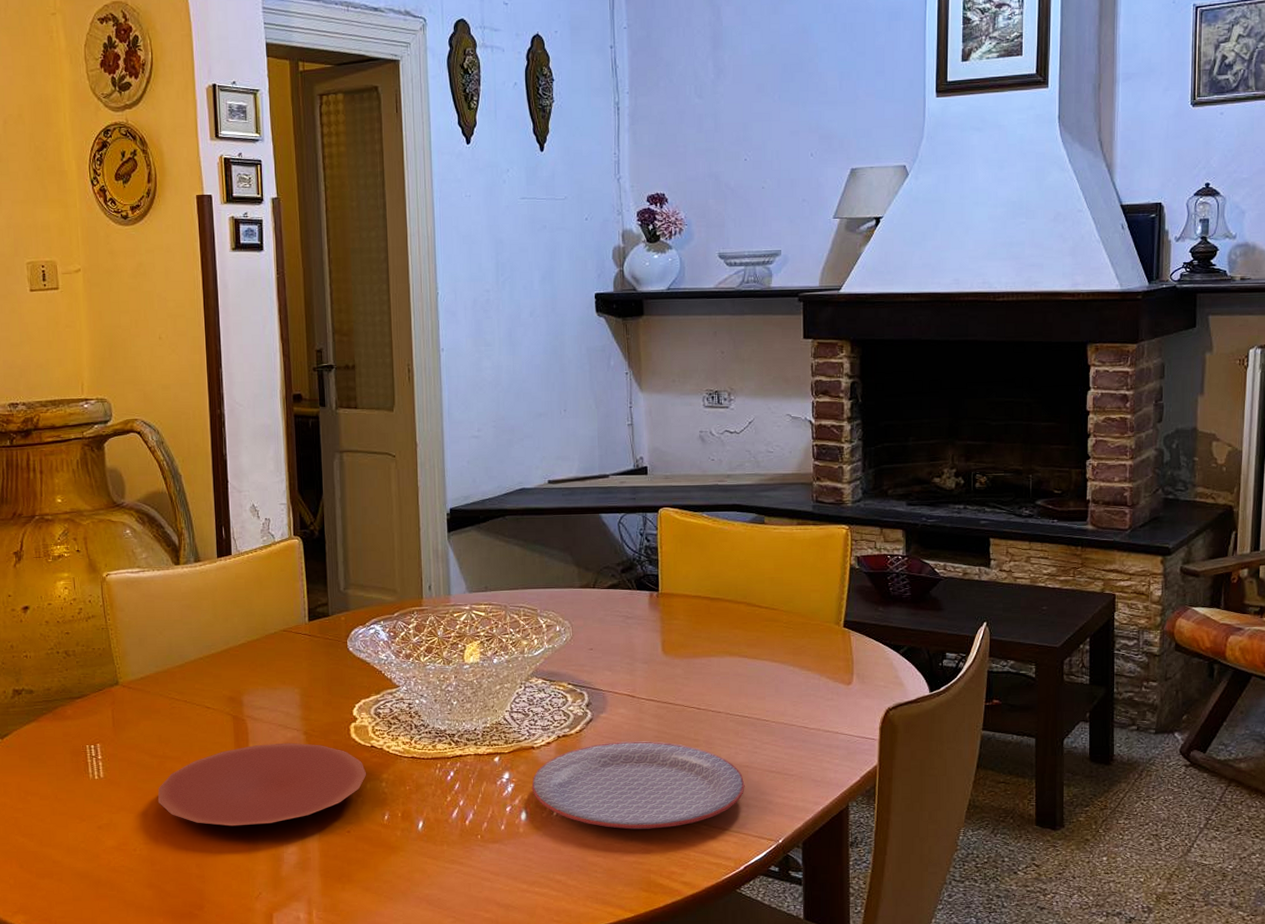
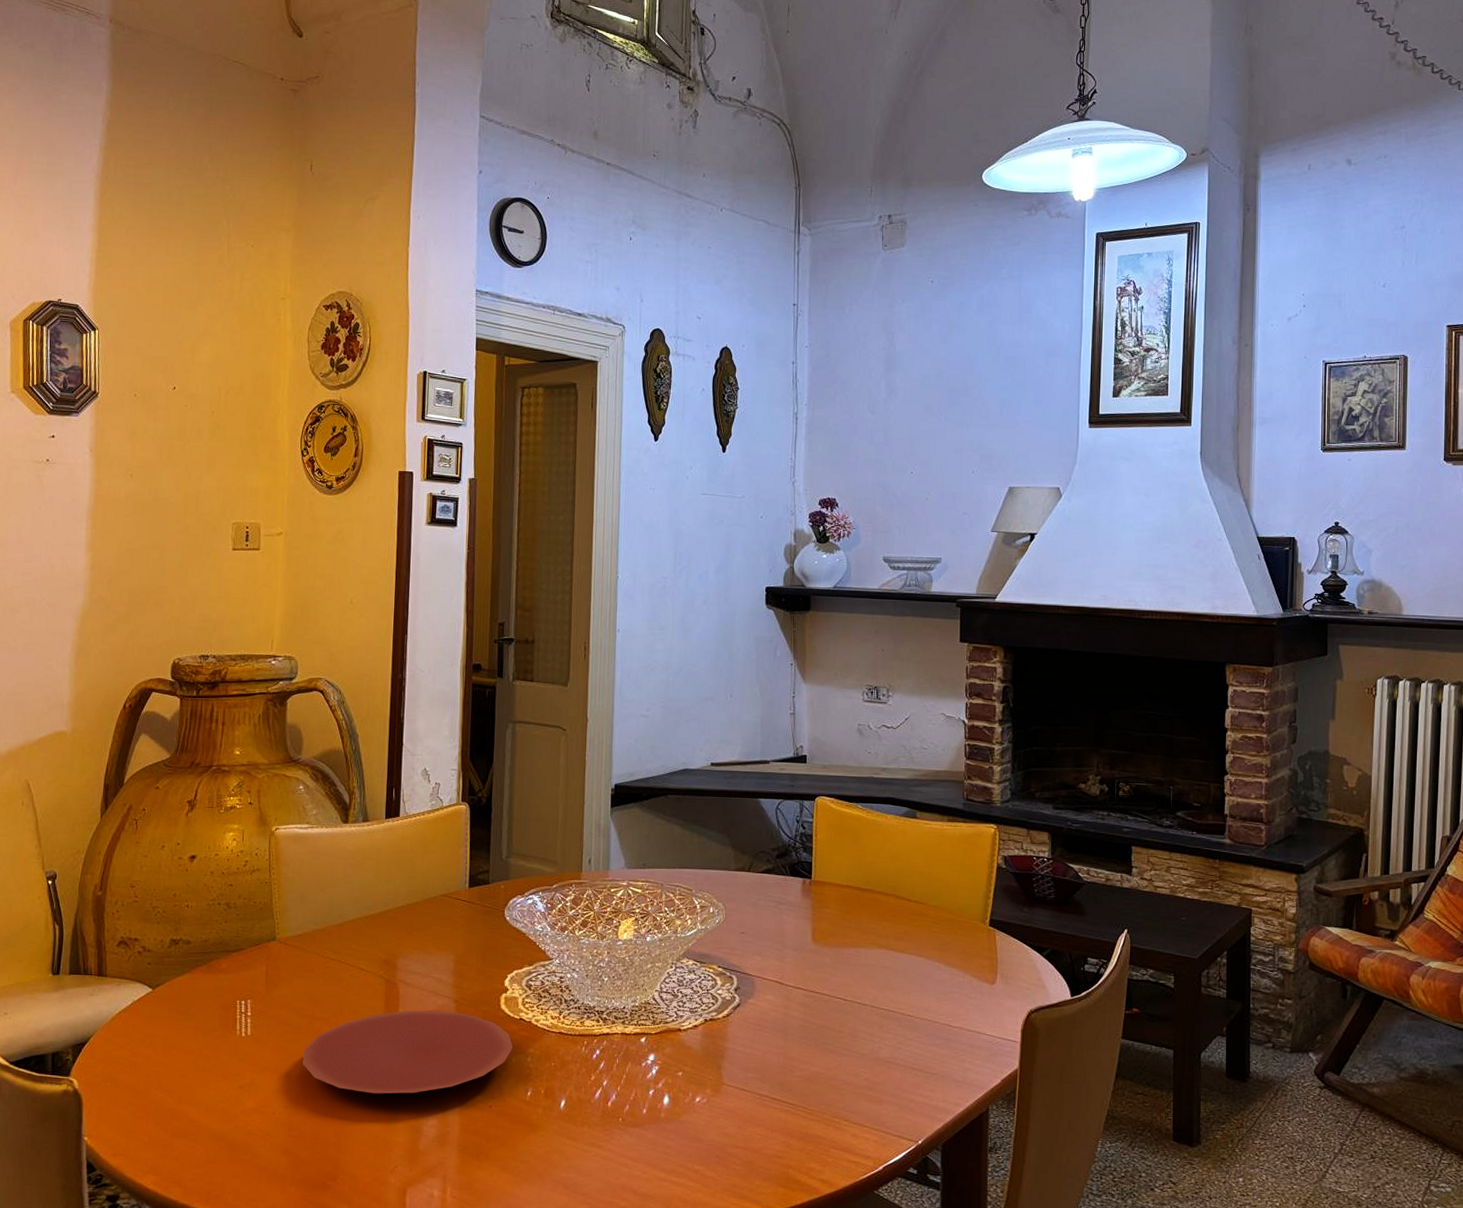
plate: present [531,741,745,830] -> none [676,1029,887,1122]

